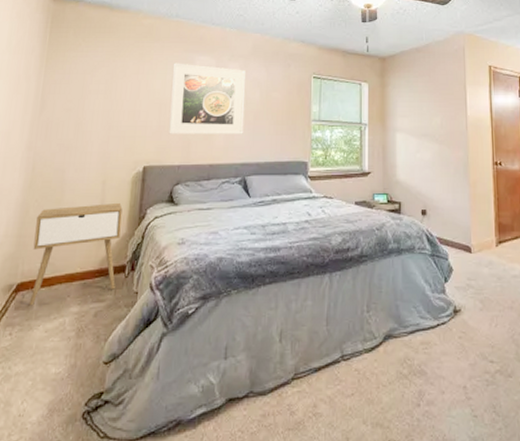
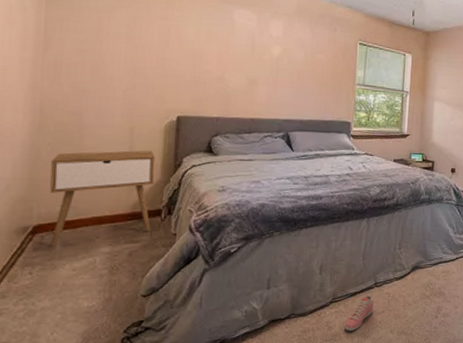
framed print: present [168,63,245,134] -> none [205,12,289,92]
sneaker: none [309,372,342,419] -> present [344,295,374,331]

